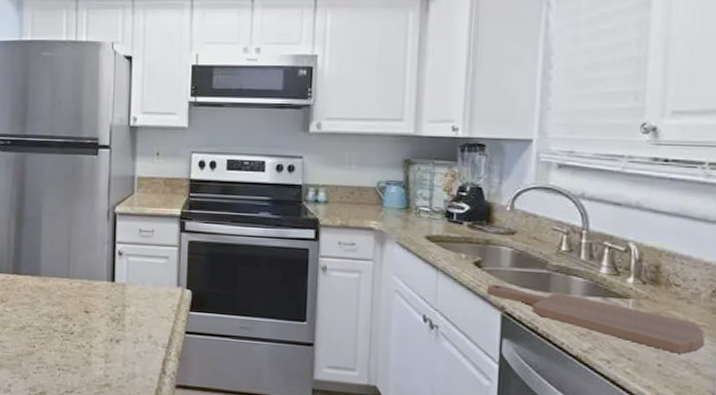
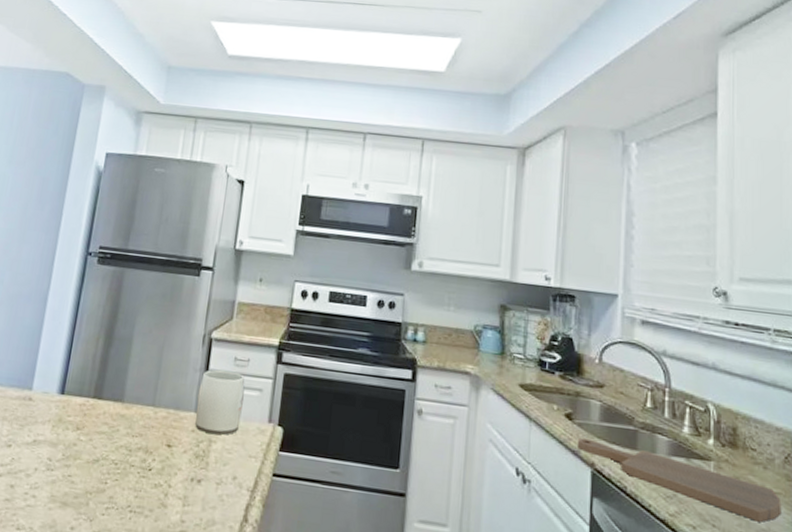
mug: none [108,241,152,300] -> present [195,369,245,435]

